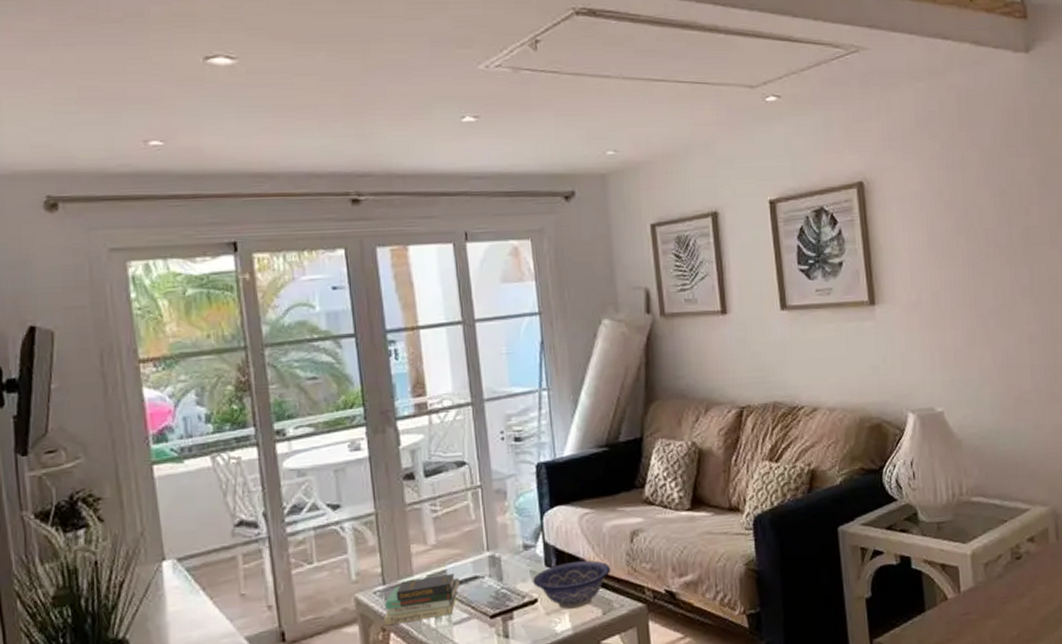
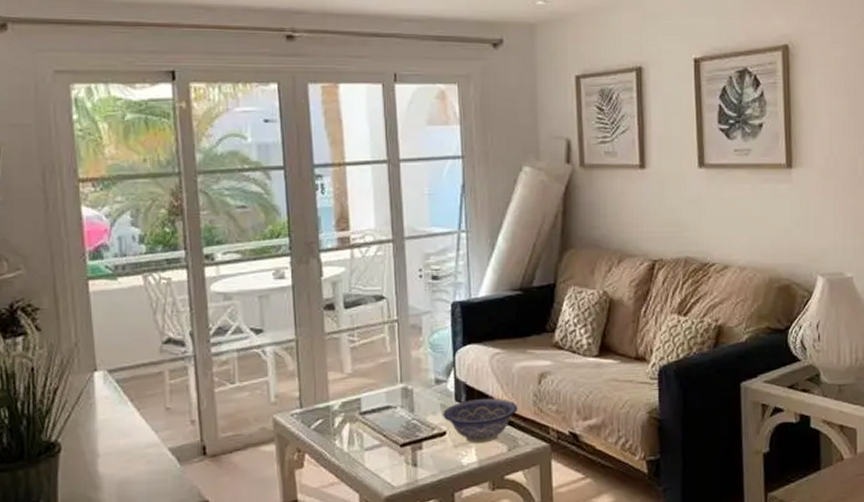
books: present [384,574,461,626] -> none [300,402,374,447]

